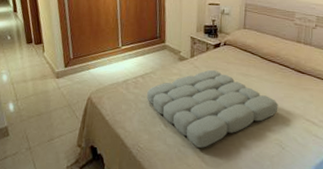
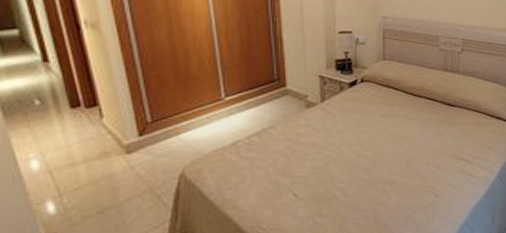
cushion: present [147,69,279,148] -> none [266,113,429,214]

